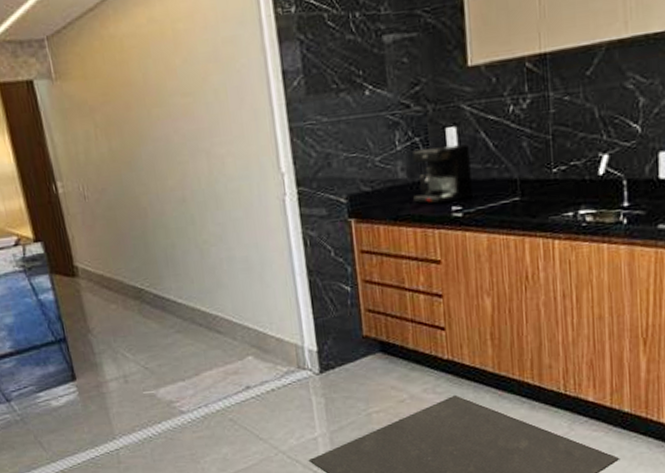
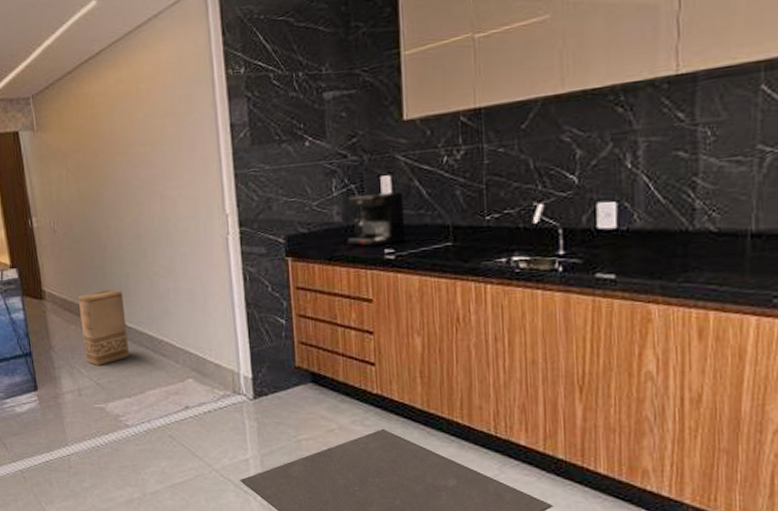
cardboard box: none [117,261,181,349] -> present [78,289,130,367]

